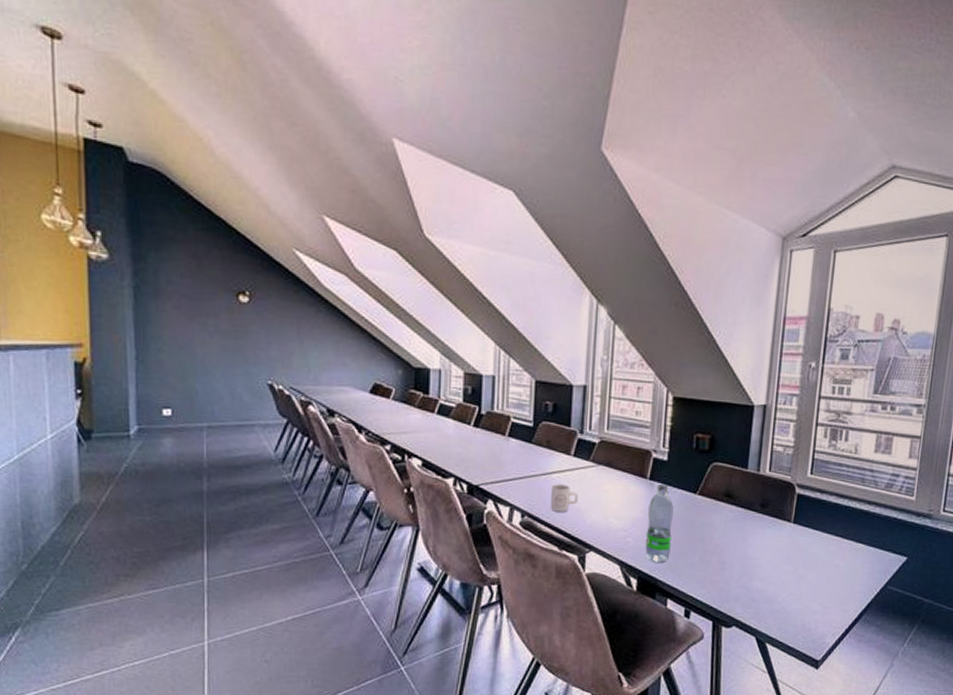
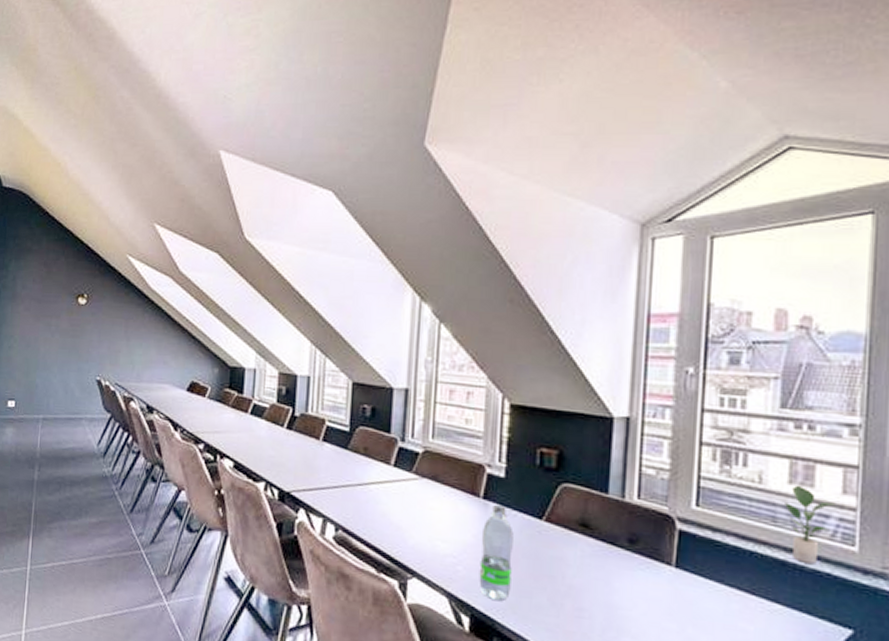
mug: present [550,484,578,513] -> none [367,496,399,530]
potted plant: none [871,453,904,512] -> present [785,485,835,564]

